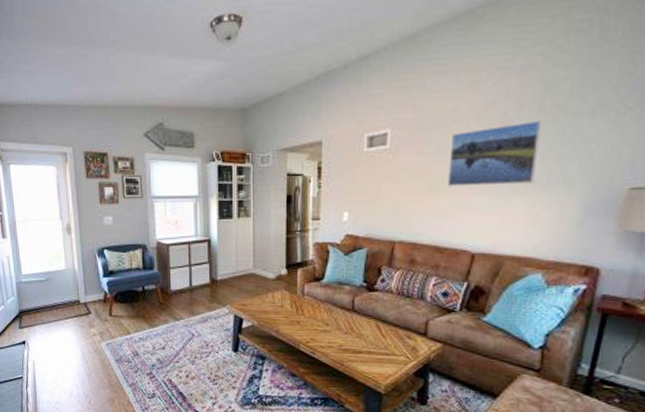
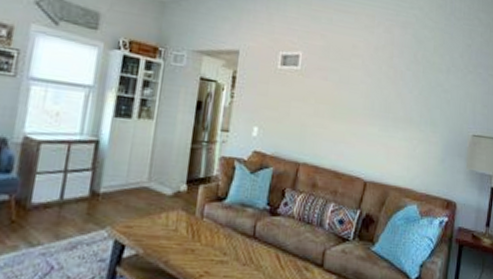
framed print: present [448,121,541,186] -> none [347,66,415,121]

